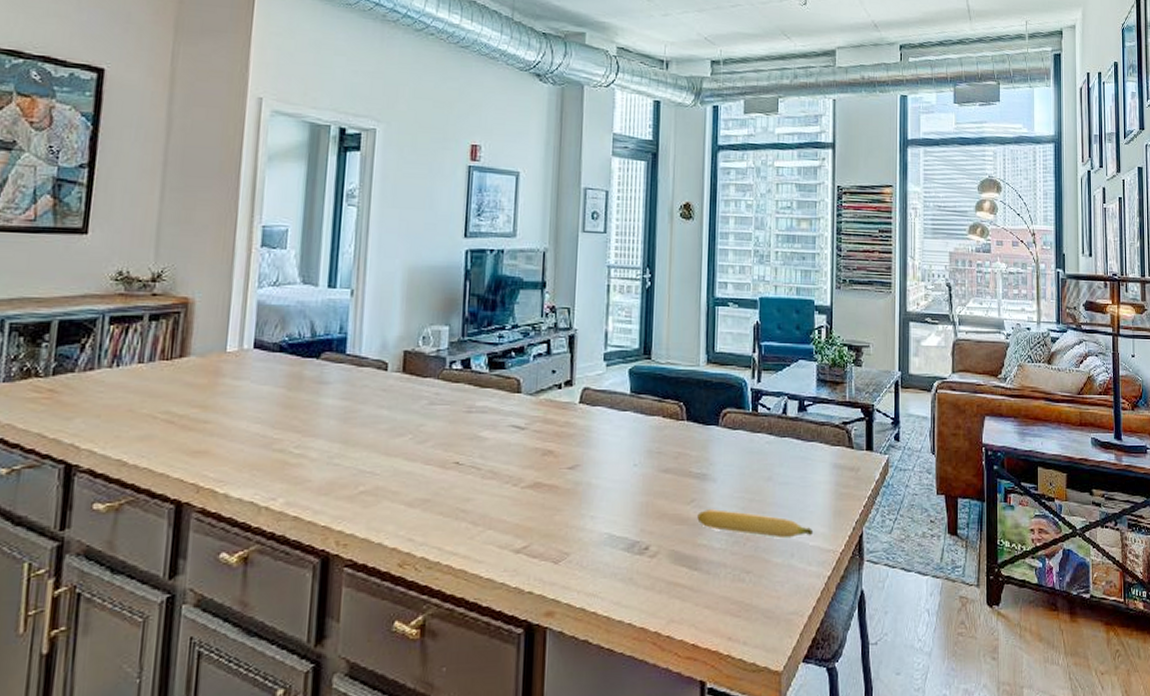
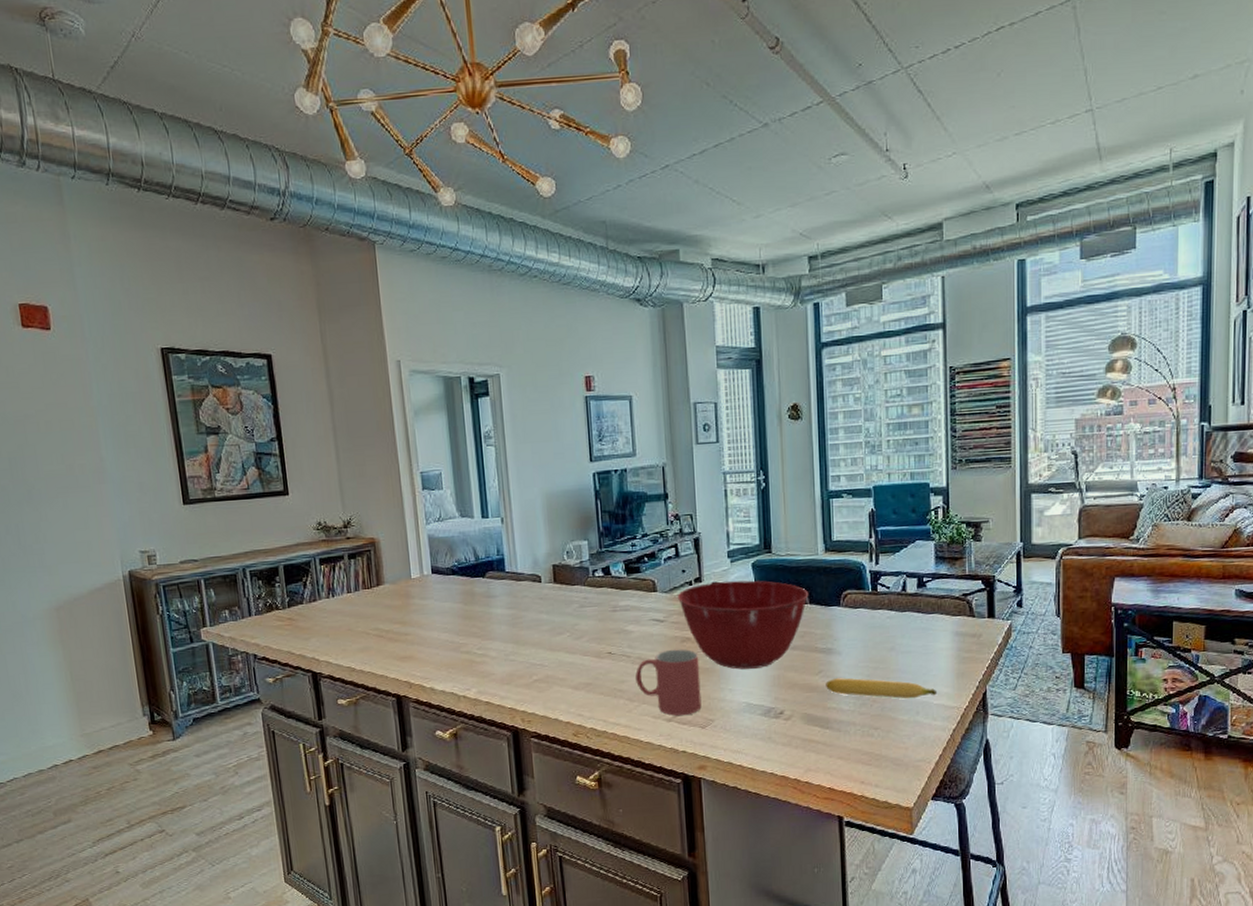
mug: none [484,463,560,546] -> present [636,649,702,716]
mixing bowl: none [543,388,687,493] -> present [677,580,809,670]

